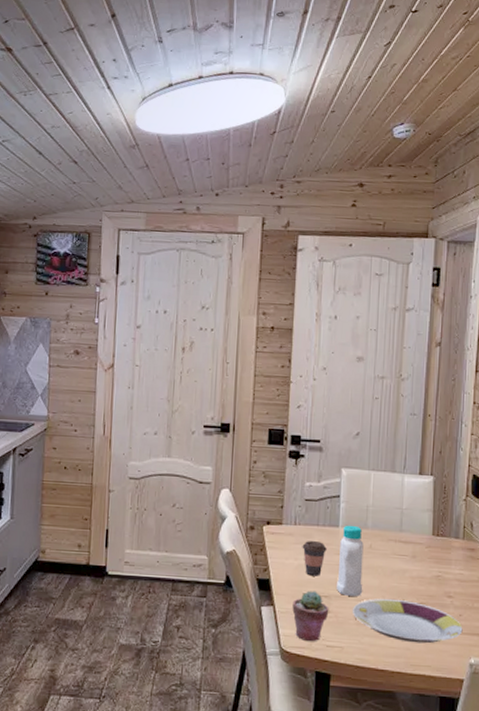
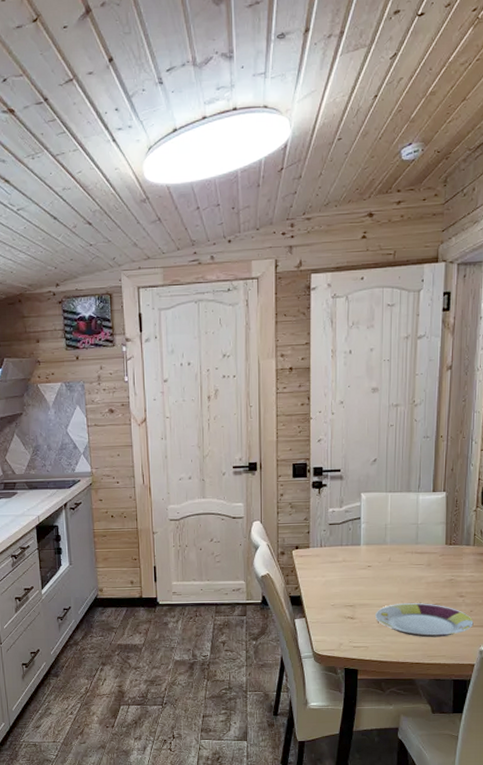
potted succulent: present [292,590,329,642] -> none [322,602,355,645]
coffee cup: present [302,541,327,576] -> none [328,559,350,590]
bottle: present [337,525,364,596] -> none [361,542,384,604]

